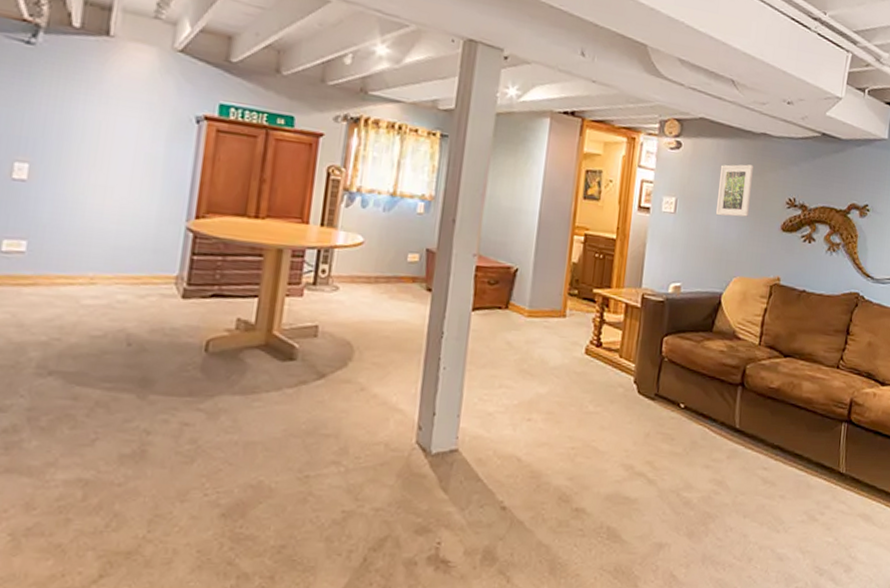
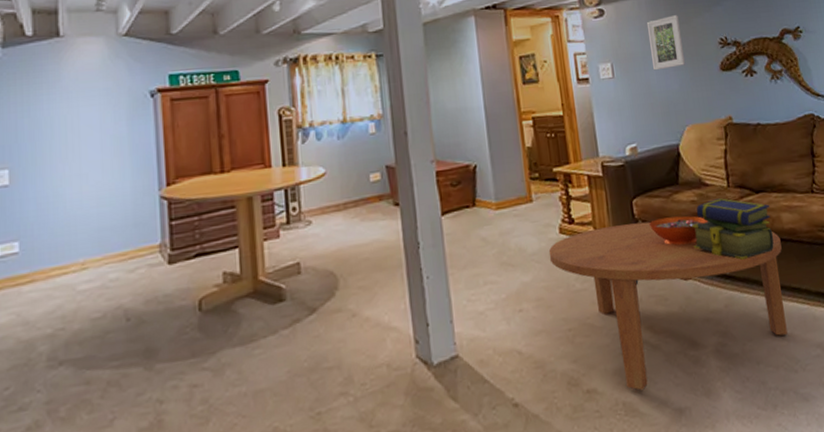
coffee table: none [569,356,796,519] -> present [548,221,788,390]
decorative bowl: none [674,360,731,391] -> present [649,216,708,246]
stack of books: none [711,354,794,417] -> present [692,198,774,260]

